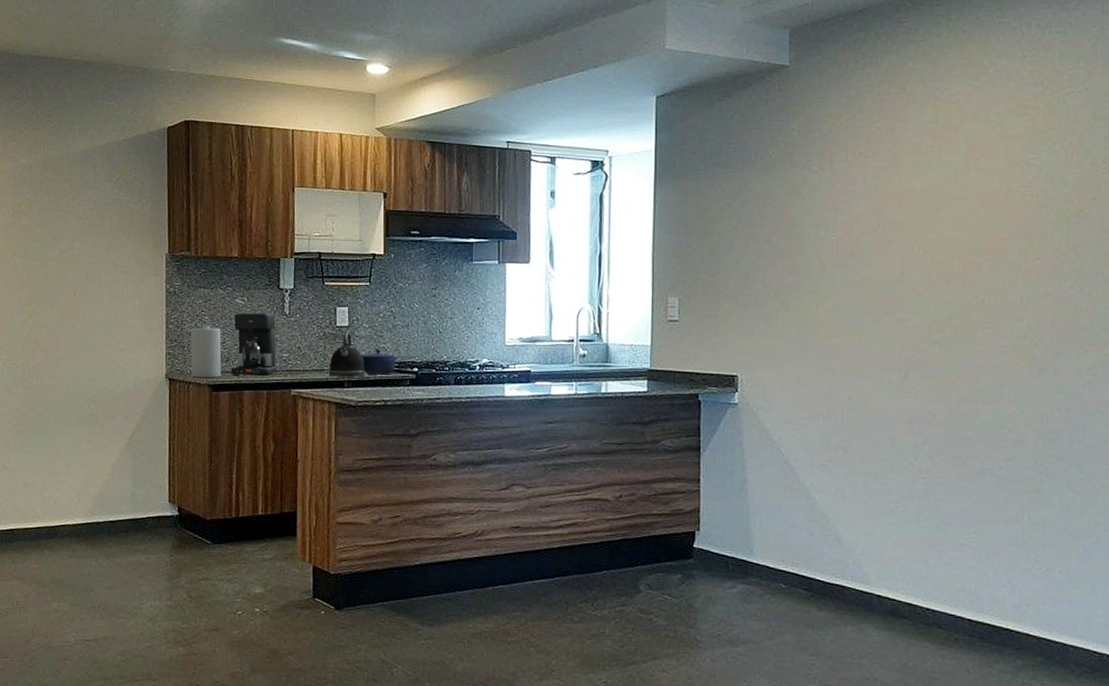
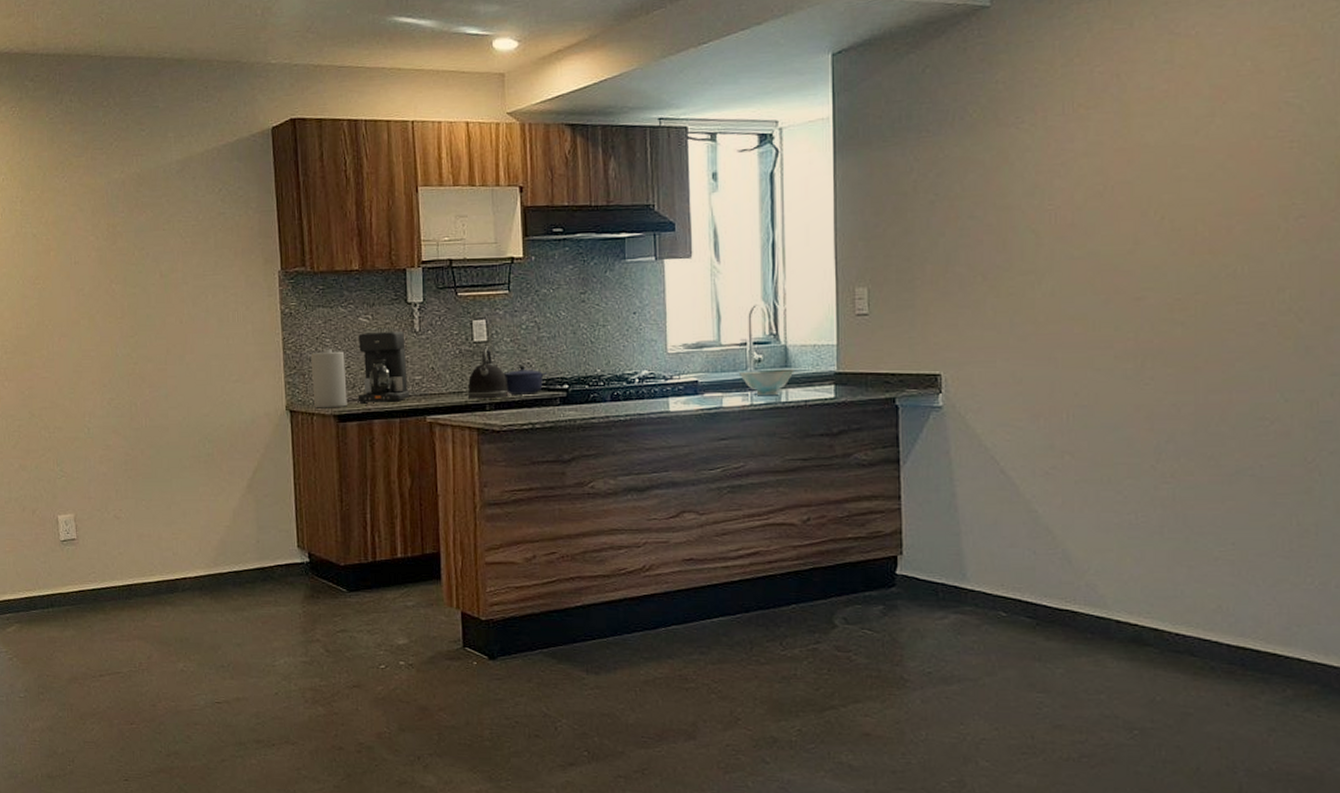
bowl: none [565,364,614,387] -> present [738,368,794,396]

